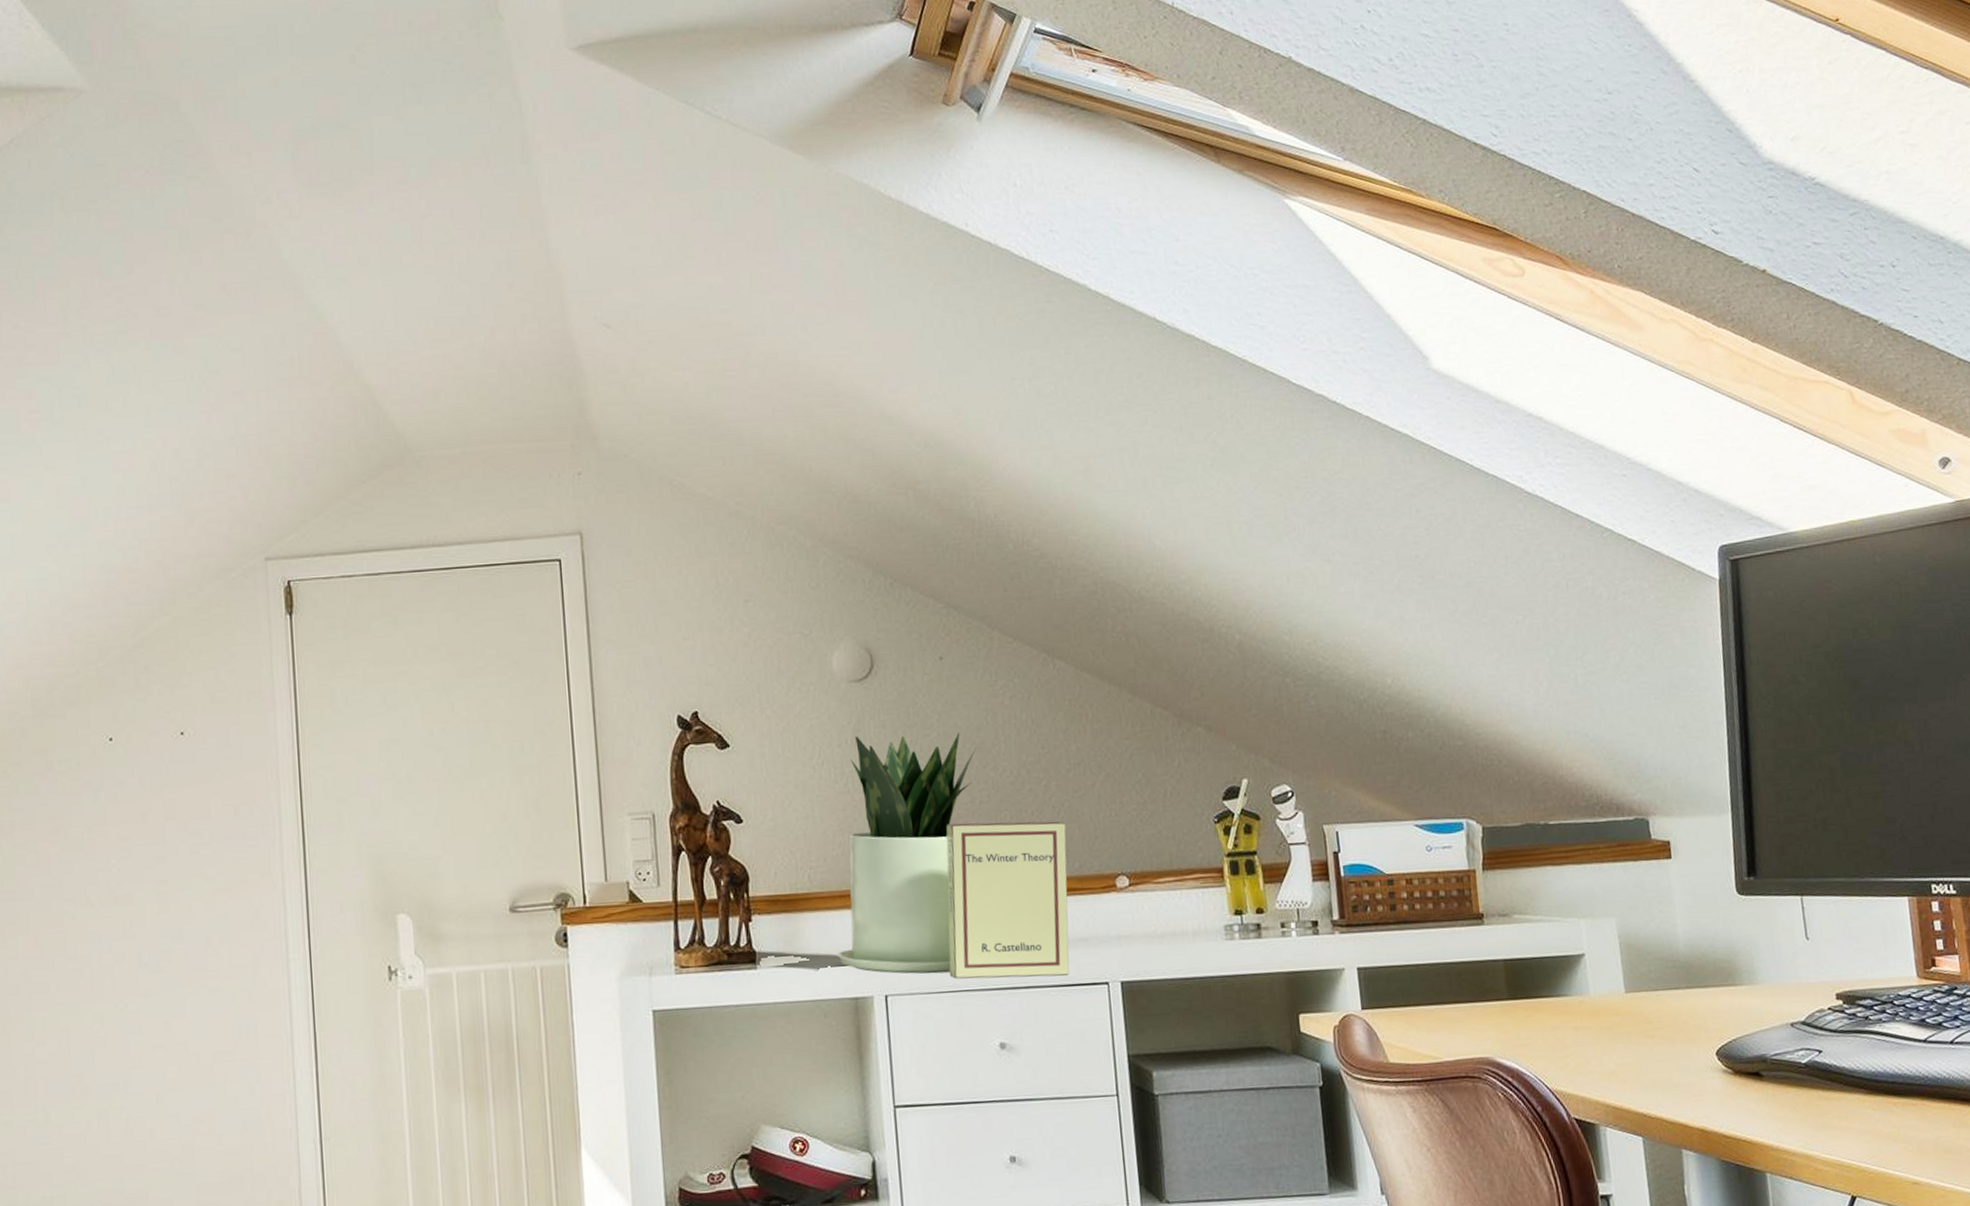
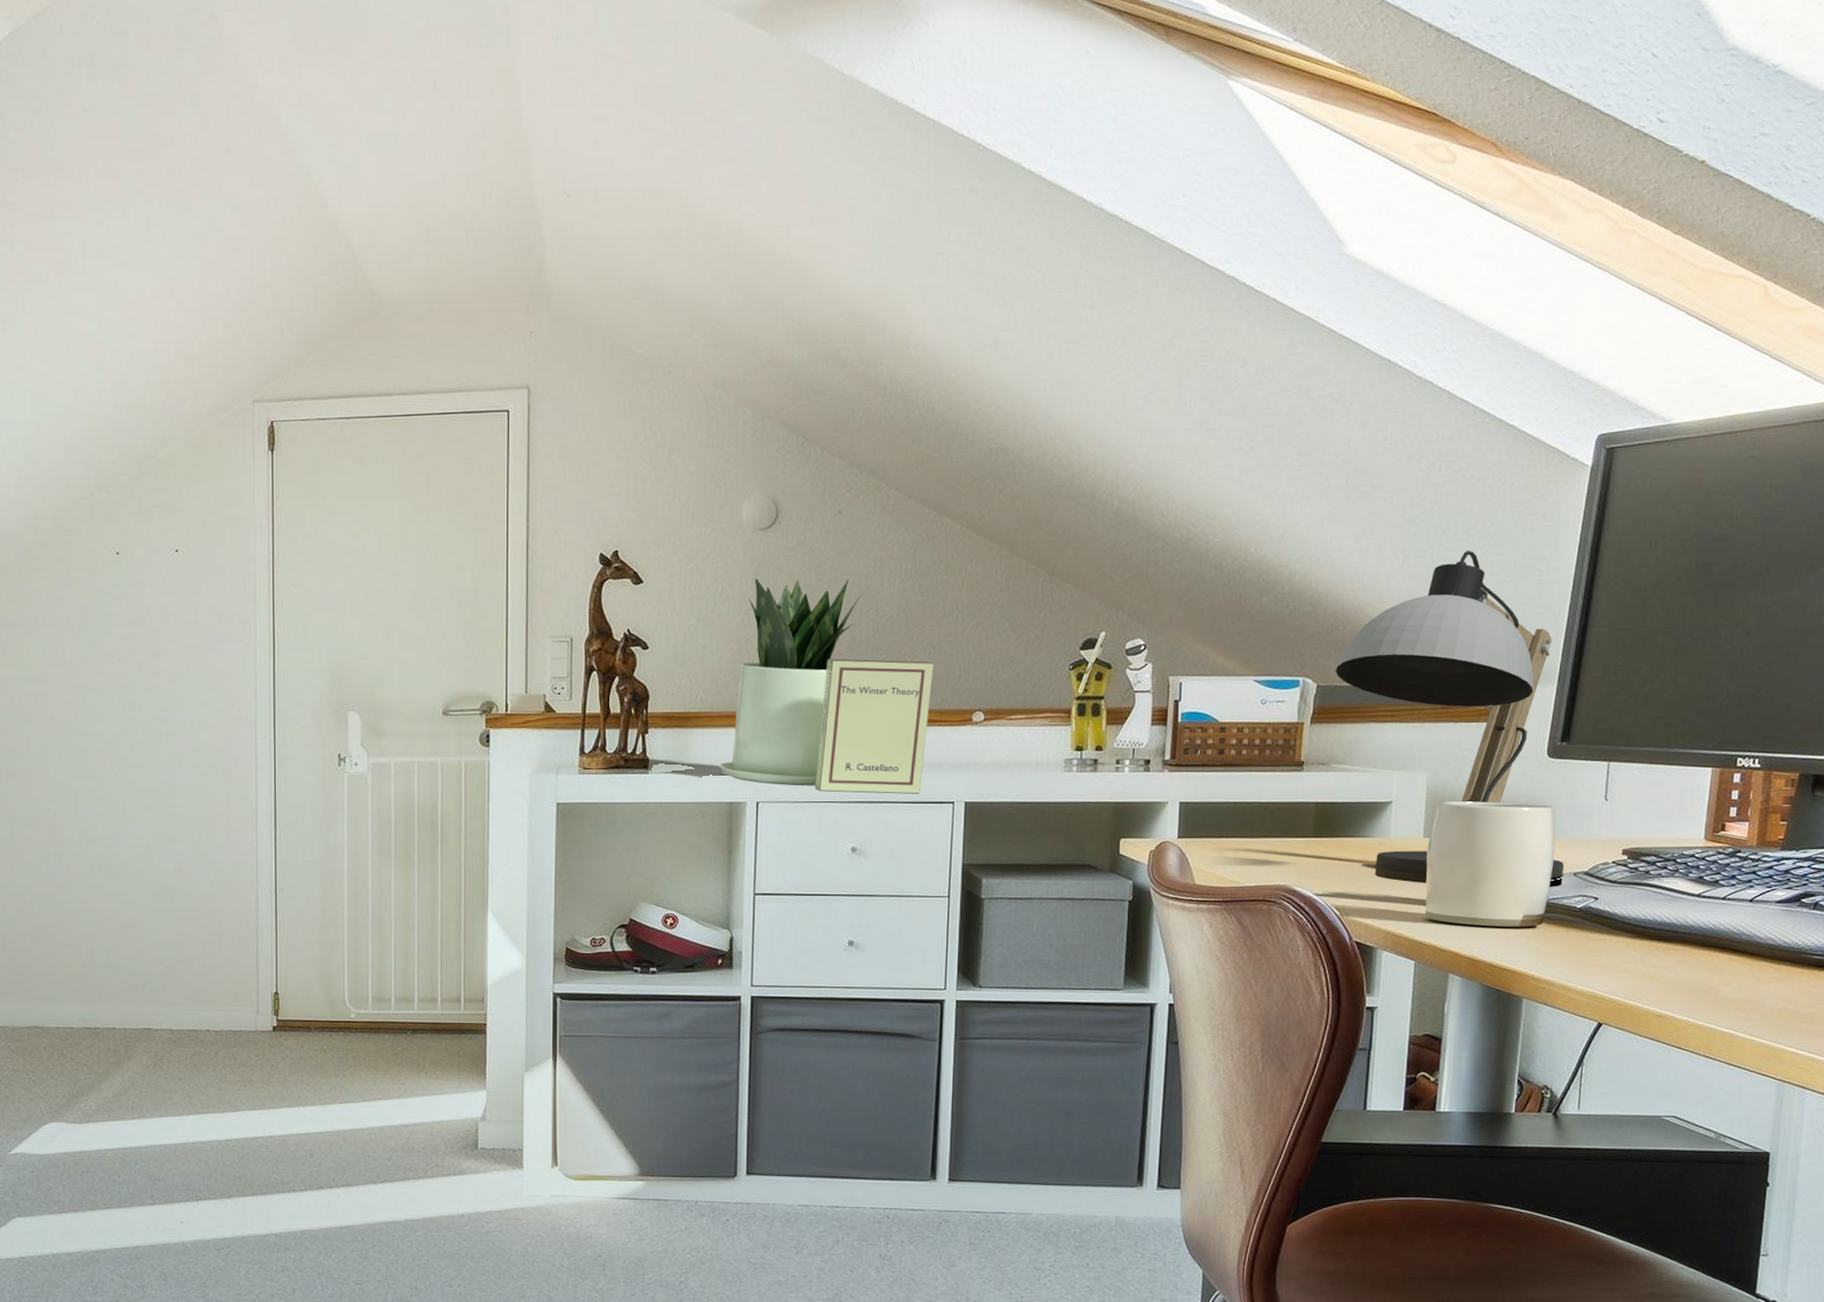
desk lamp: none [1498,672,1781,1047] -> present [1335,550,1564,888]
mug: none [1631,947,1771,1091] -> present [1425,801,1556,927]

